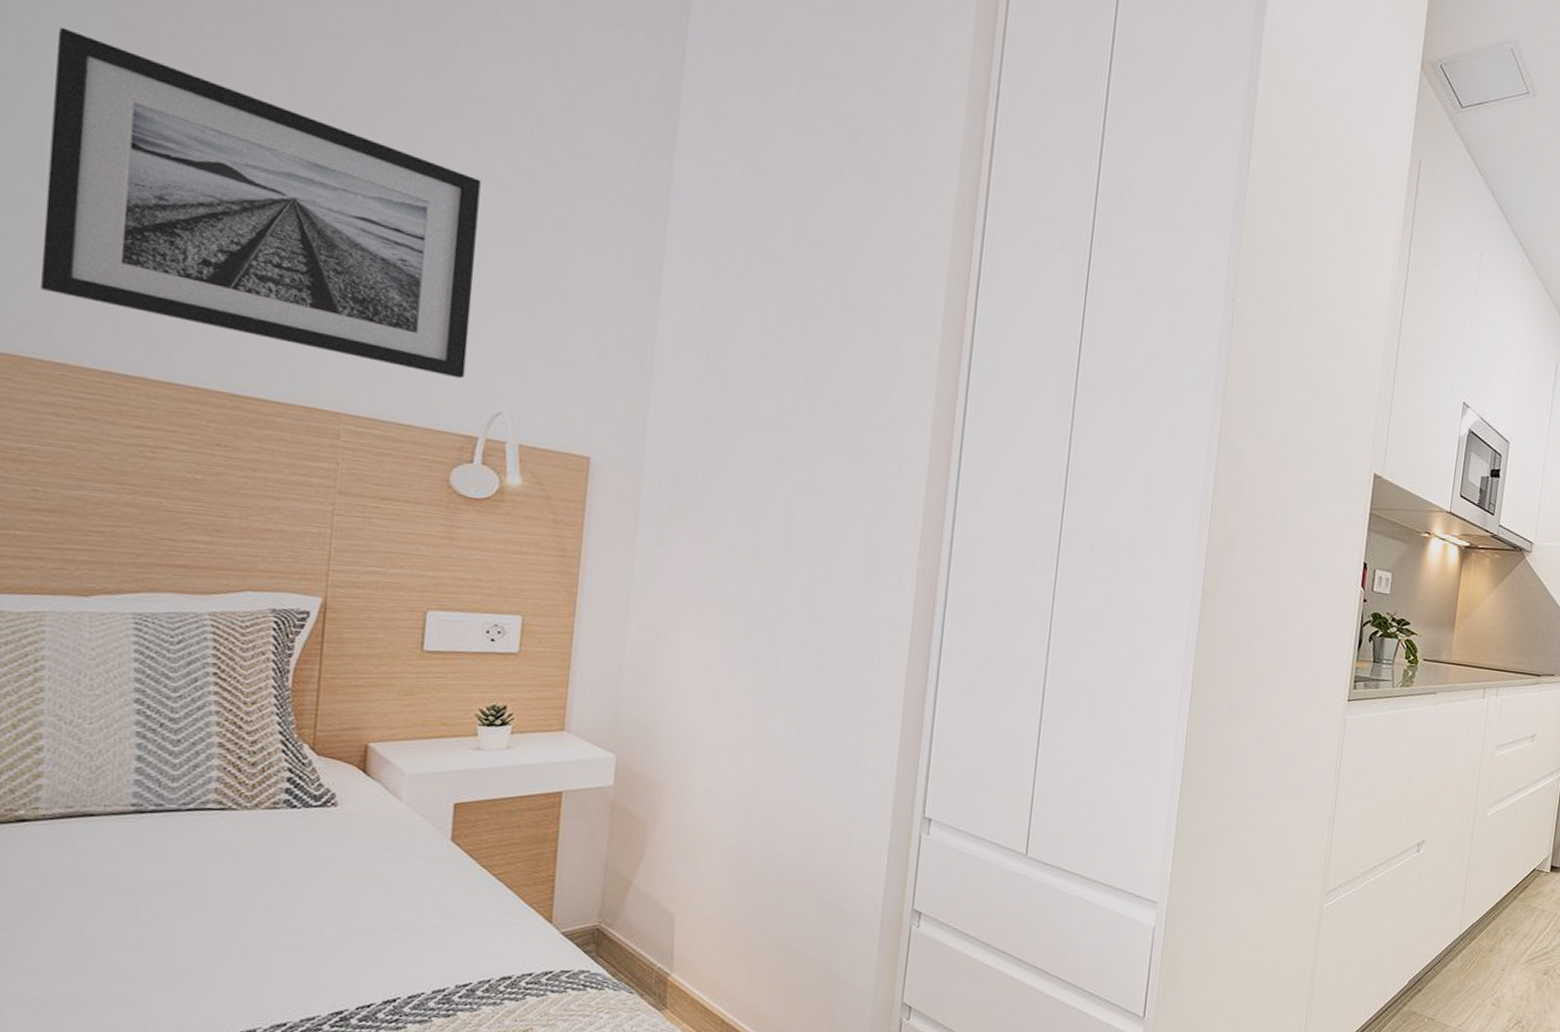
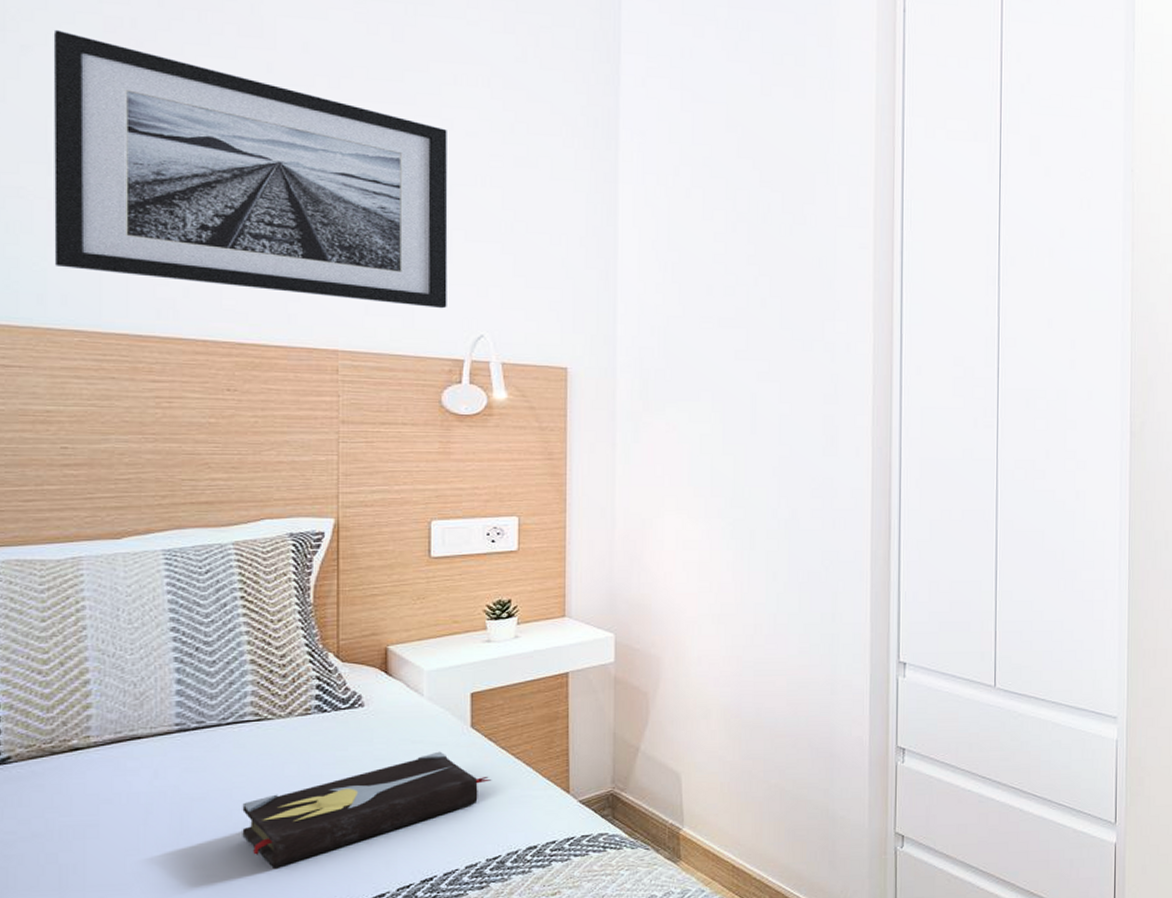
hardback book: none [194,863,469,972] -> present [242,751,492,868]

